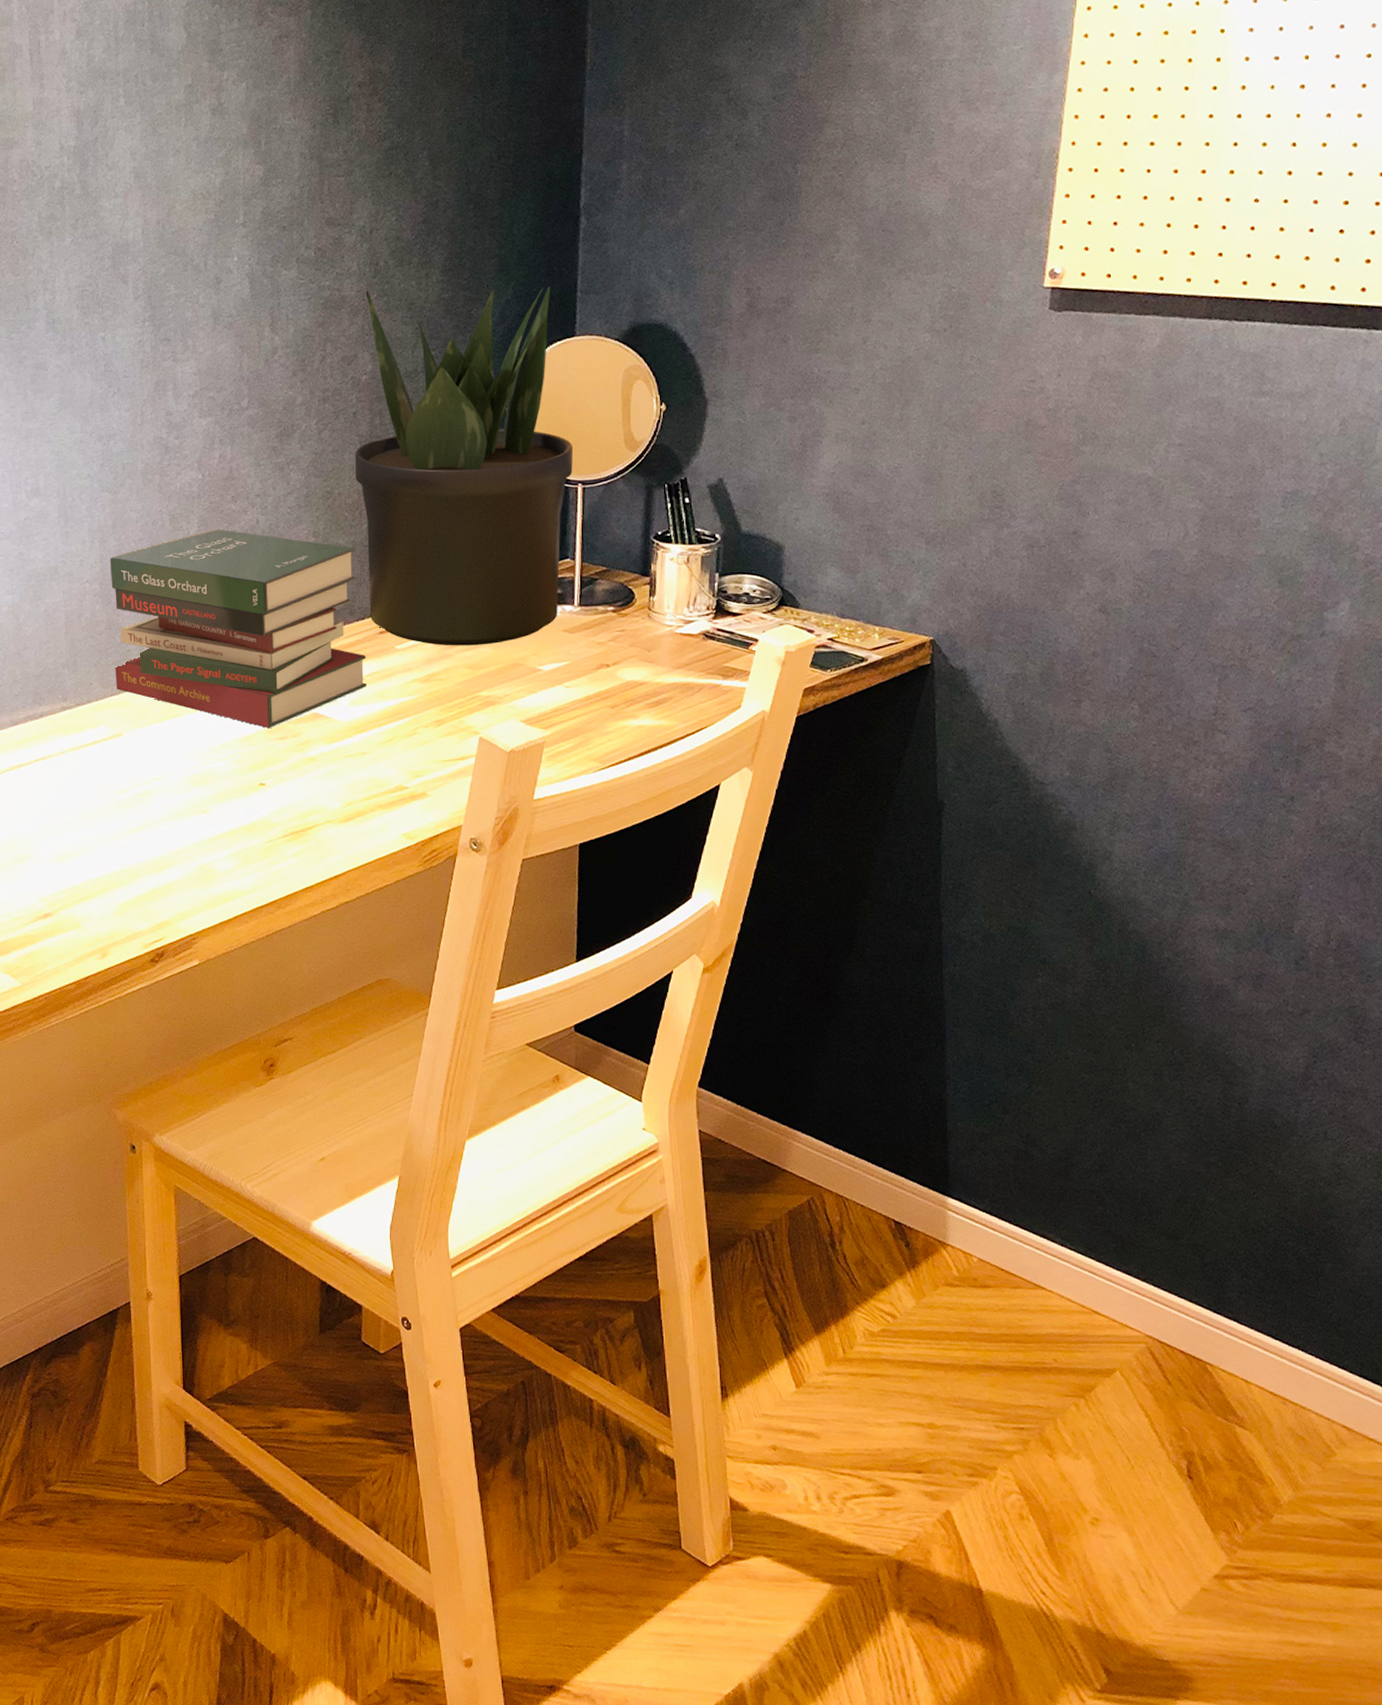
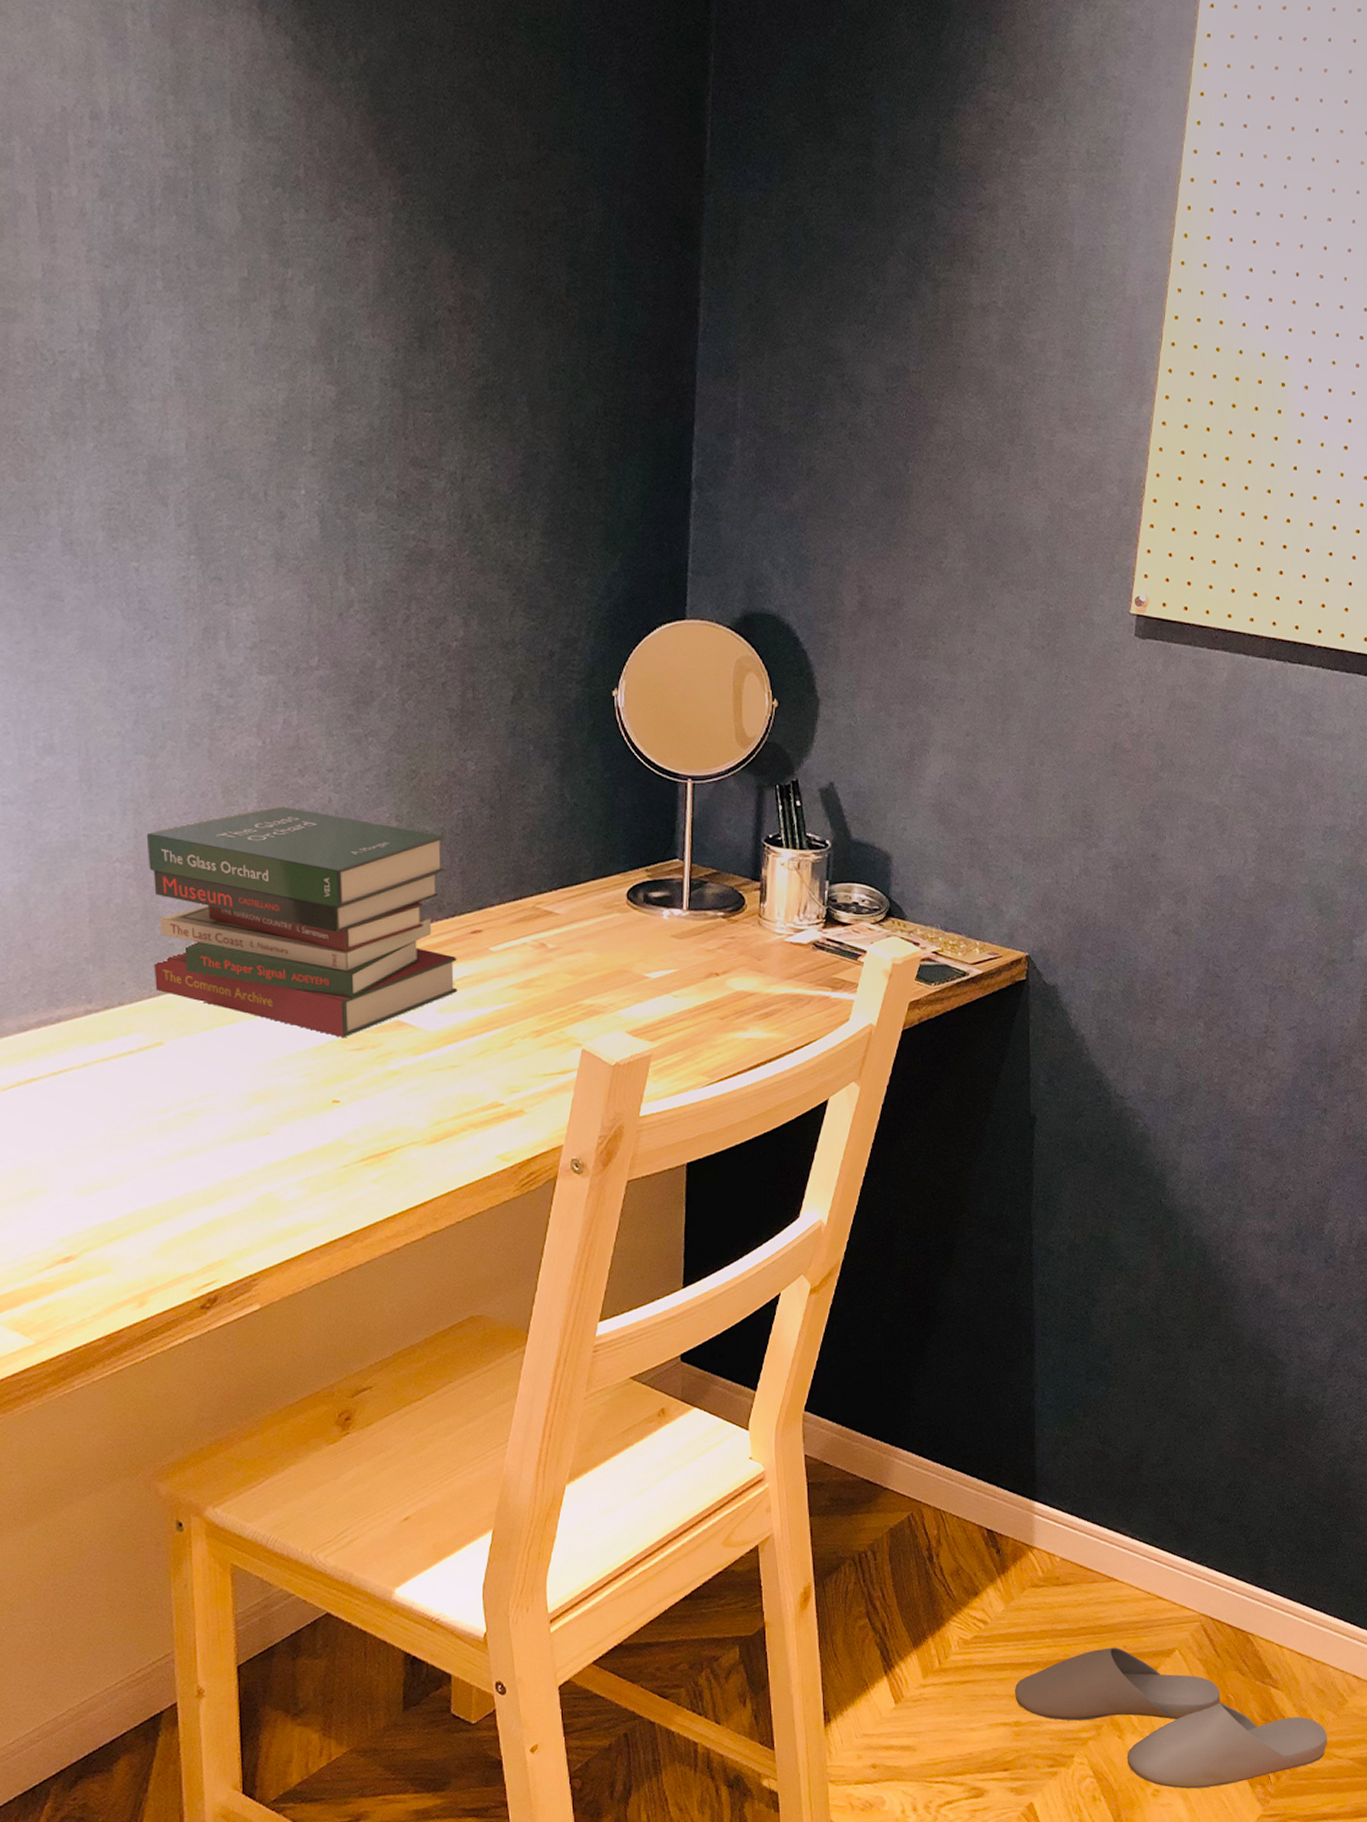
planter: present [355,286,574,646] -> none [444,545,683,949]
slippers: none [927,1359,1310,1526] -> present [1014,1647,1327,1789]

